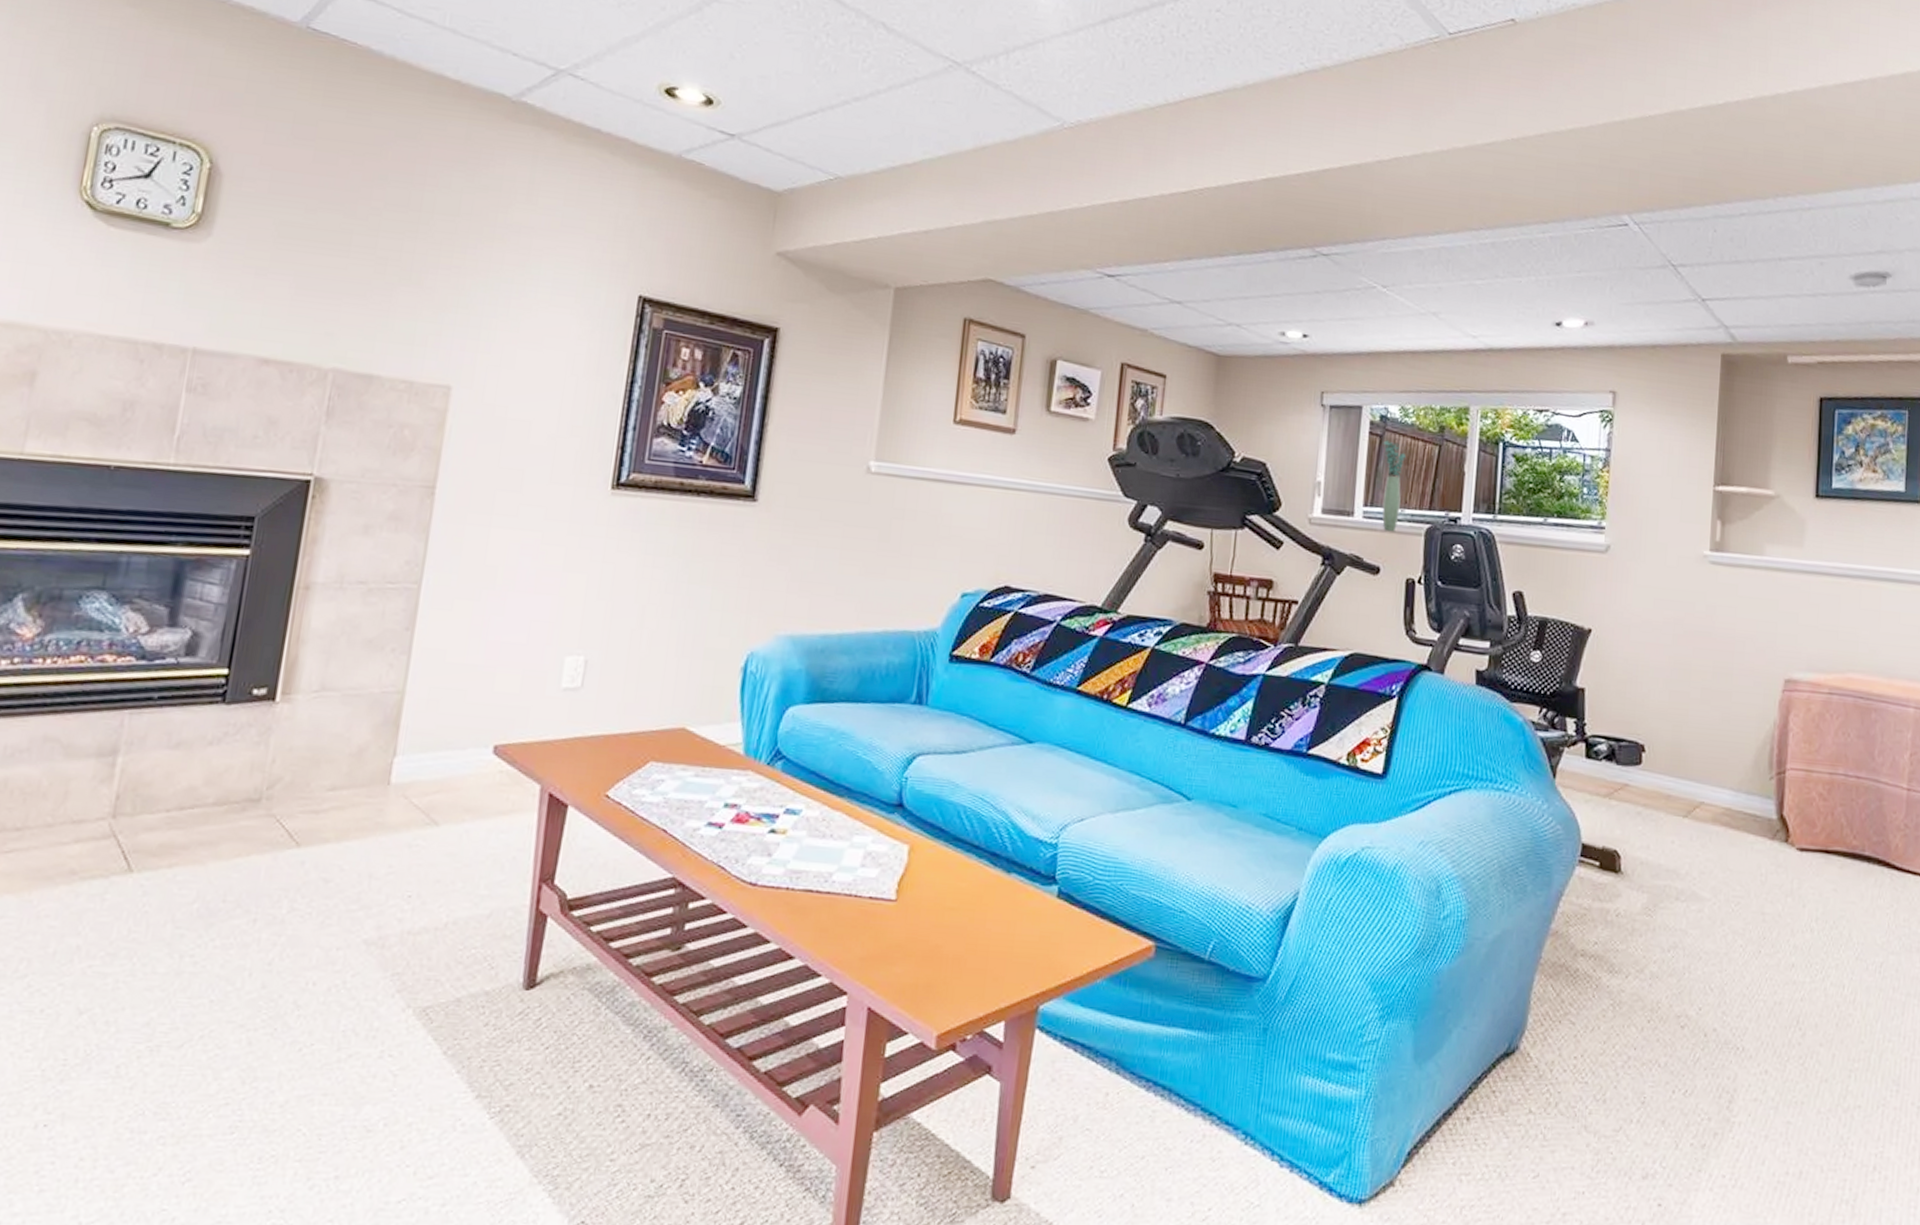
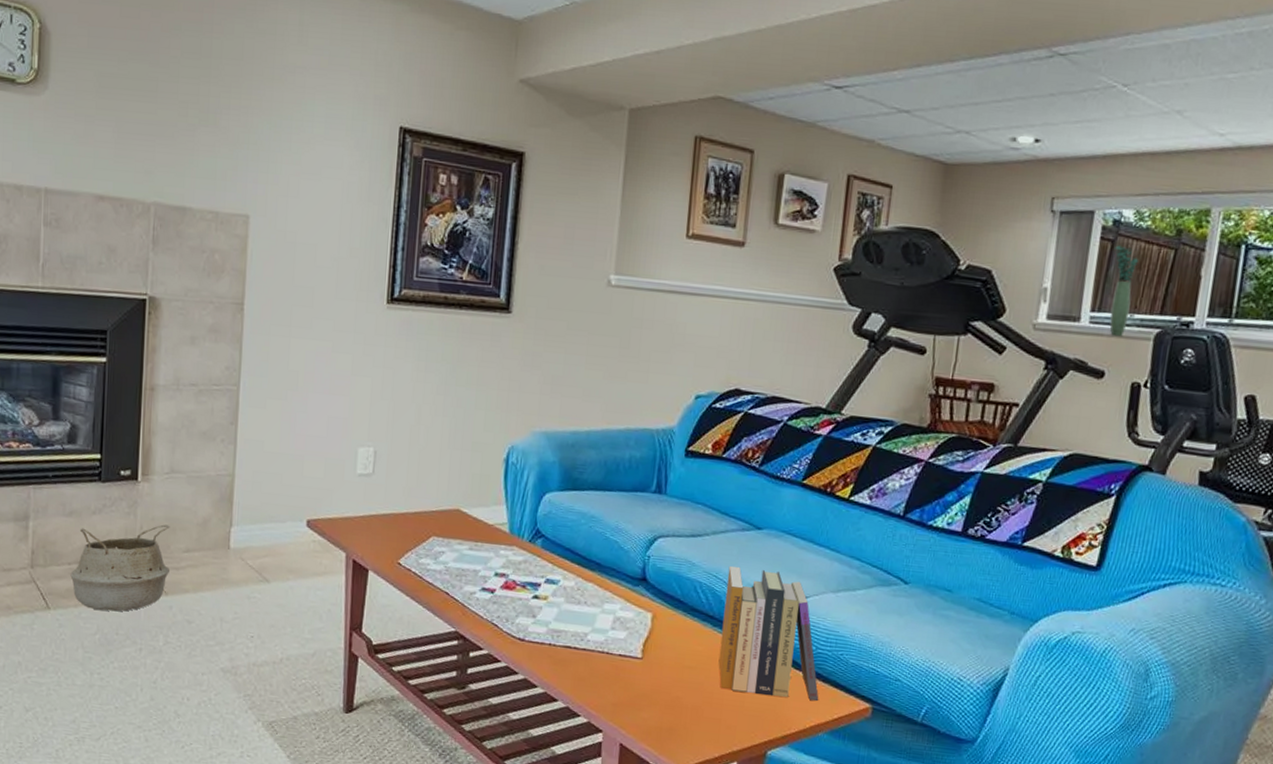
woven basket: none [167,756,313,872] -> present [70,524,171,612]
books: none [984,785,1097,942] -> present [718,565,819,702]

